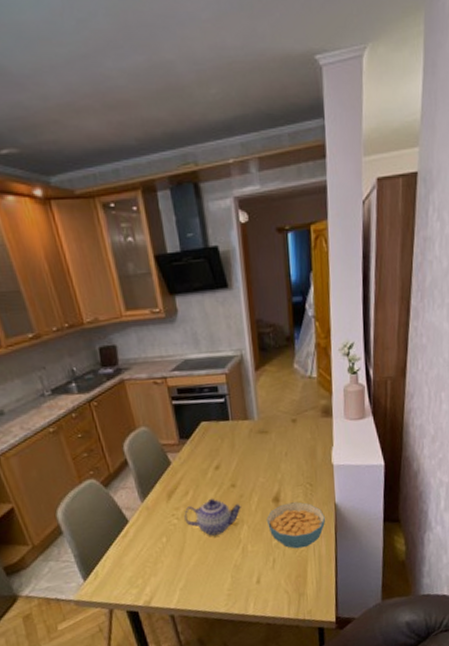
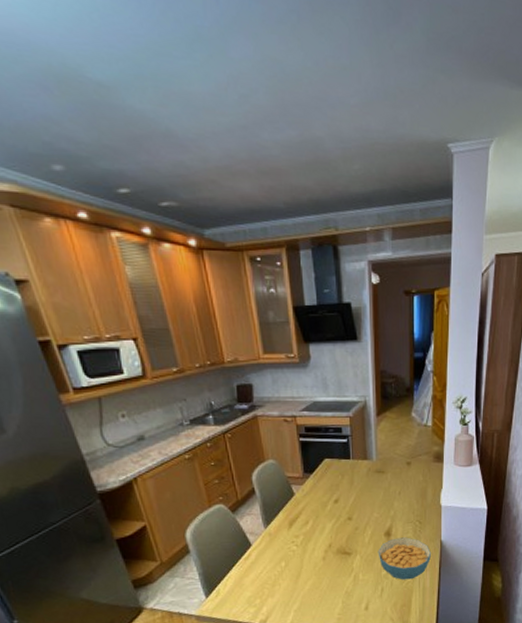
teapot: present [184,498,241,536] -> none [303,528,356,563]

